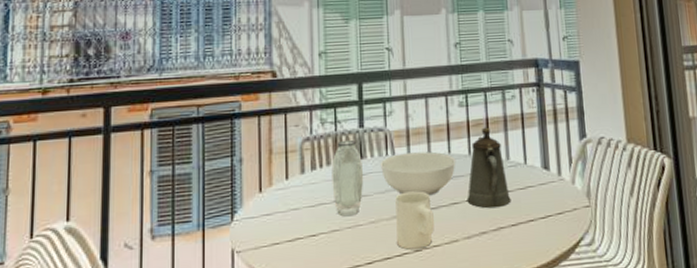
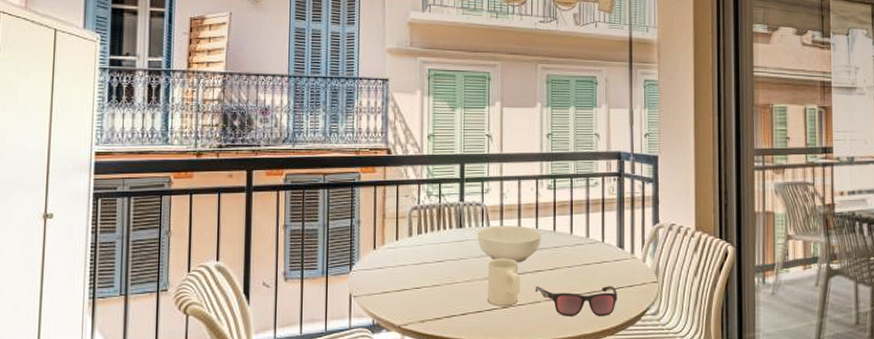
vase: present [331,139,364,217] -> none [435,211,462,275]
sunglasses: none [452,215,547,256] -> present [536,285,617,316]
coffee pot: present [467,127,511,209] -> none [549,208,588,278]

